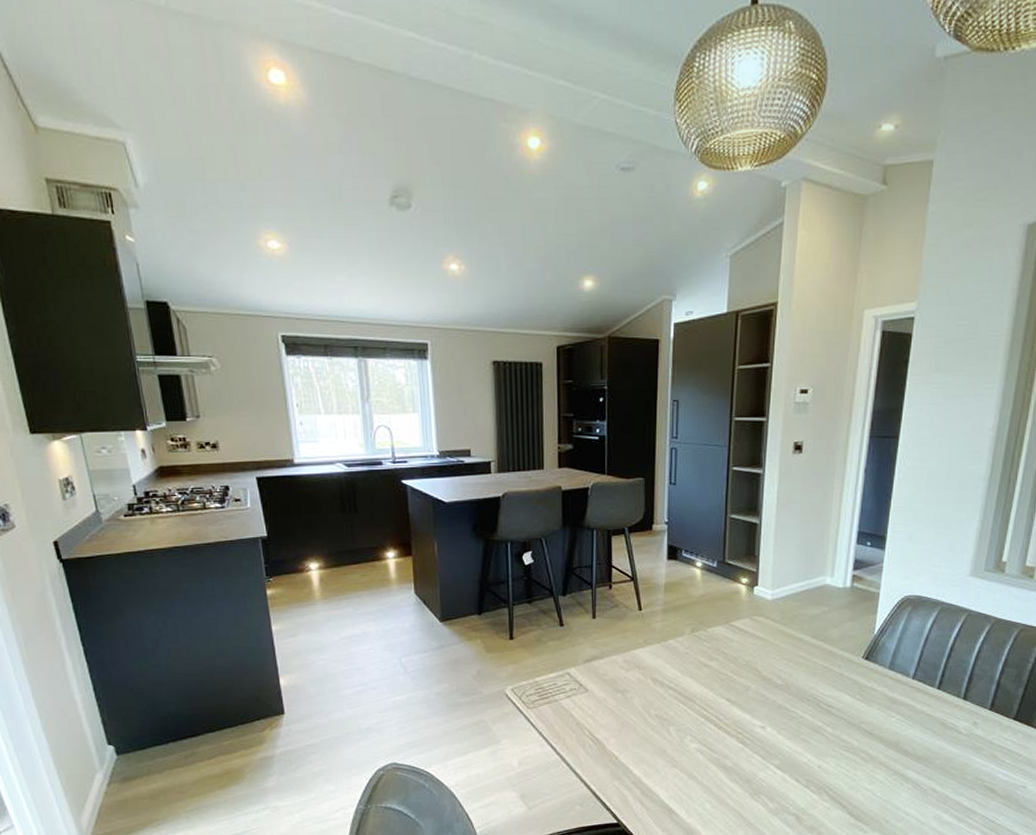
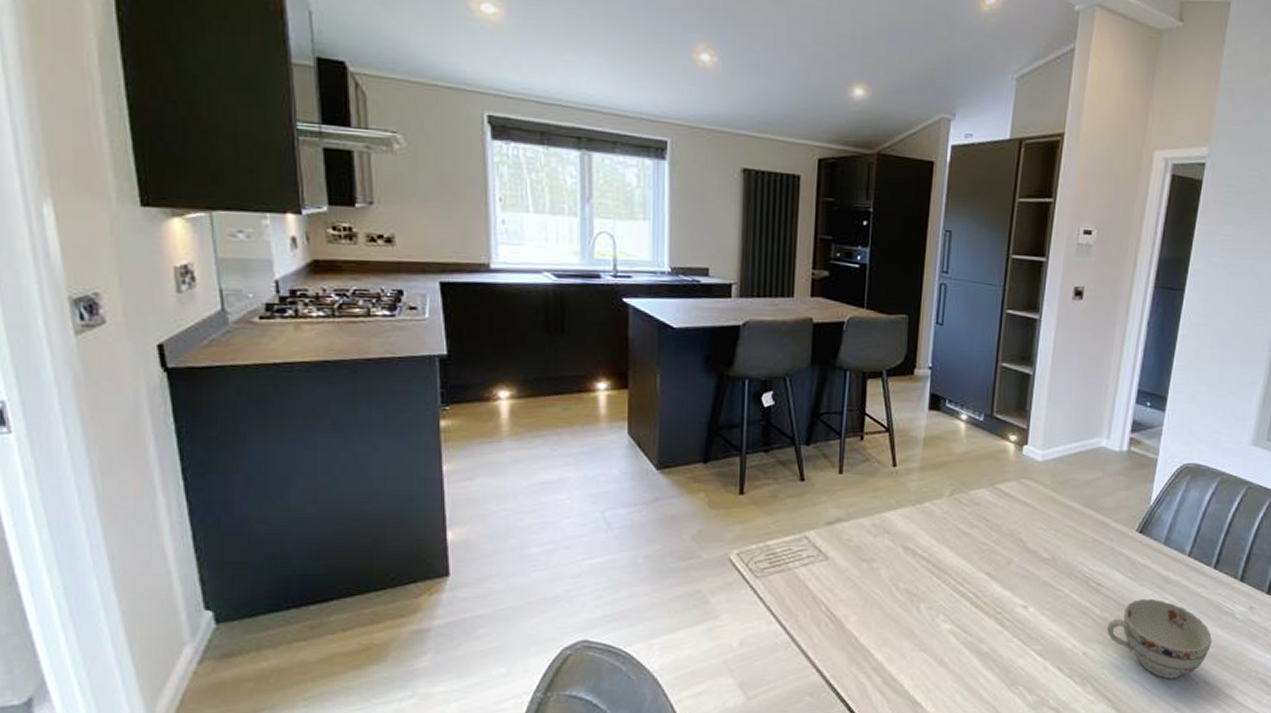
teacup: none [839,717,938,788] -> present [1107,598,1212,679]

